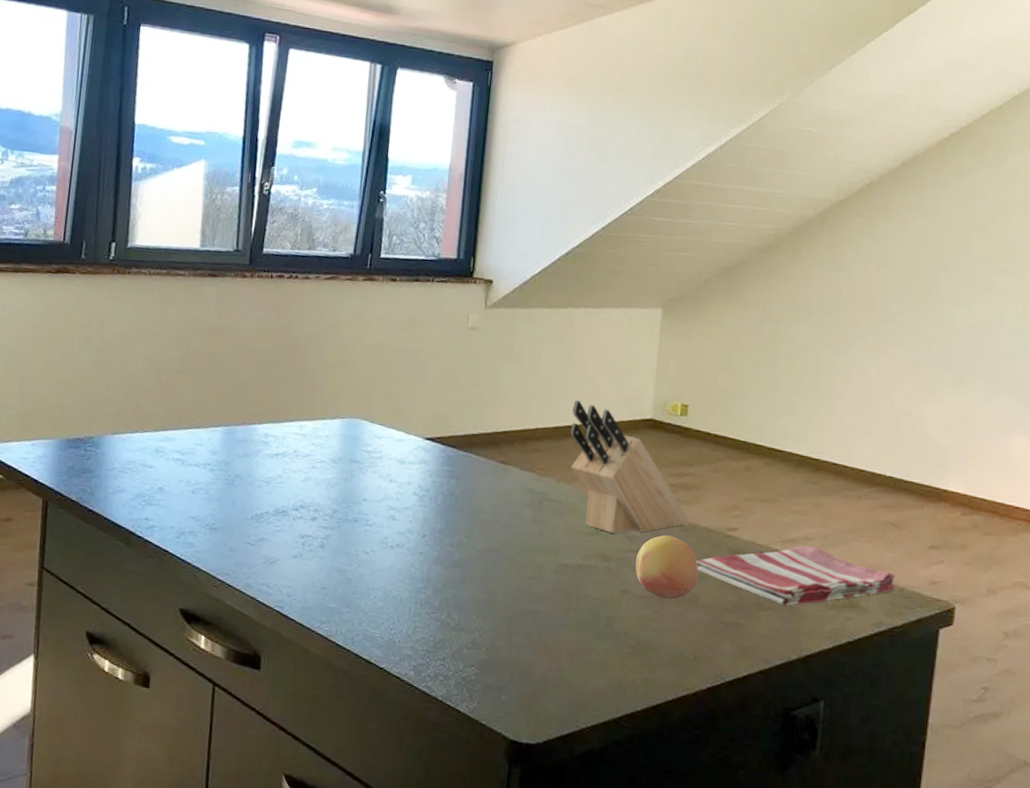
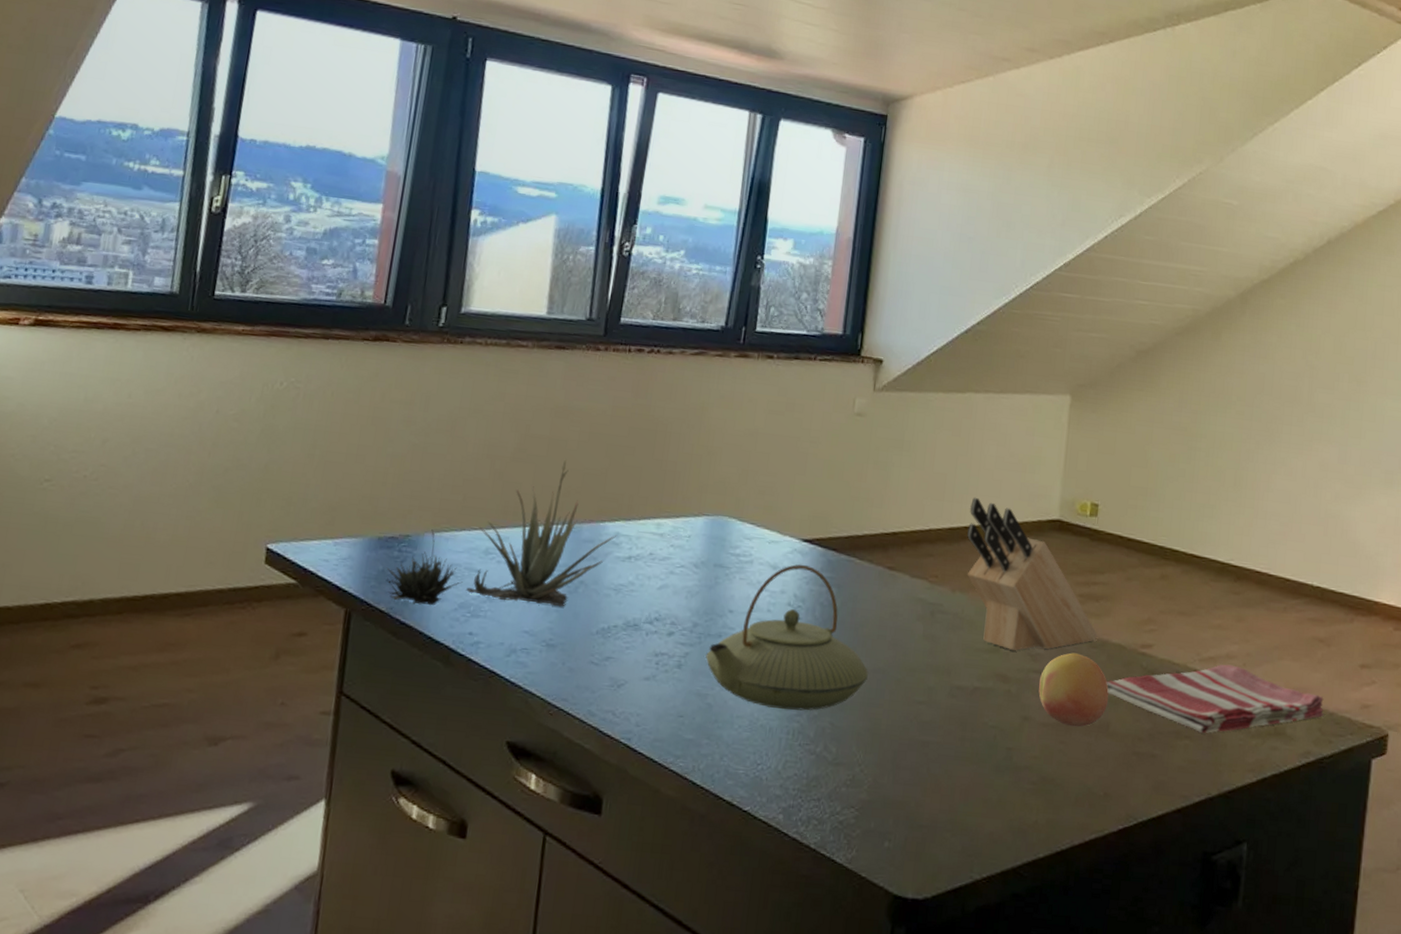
succulent plant: none [75,371,266,497] -> present [385,459,618,607]
teapot: none [344,459,485,584] -> present [705,564,868,711]

